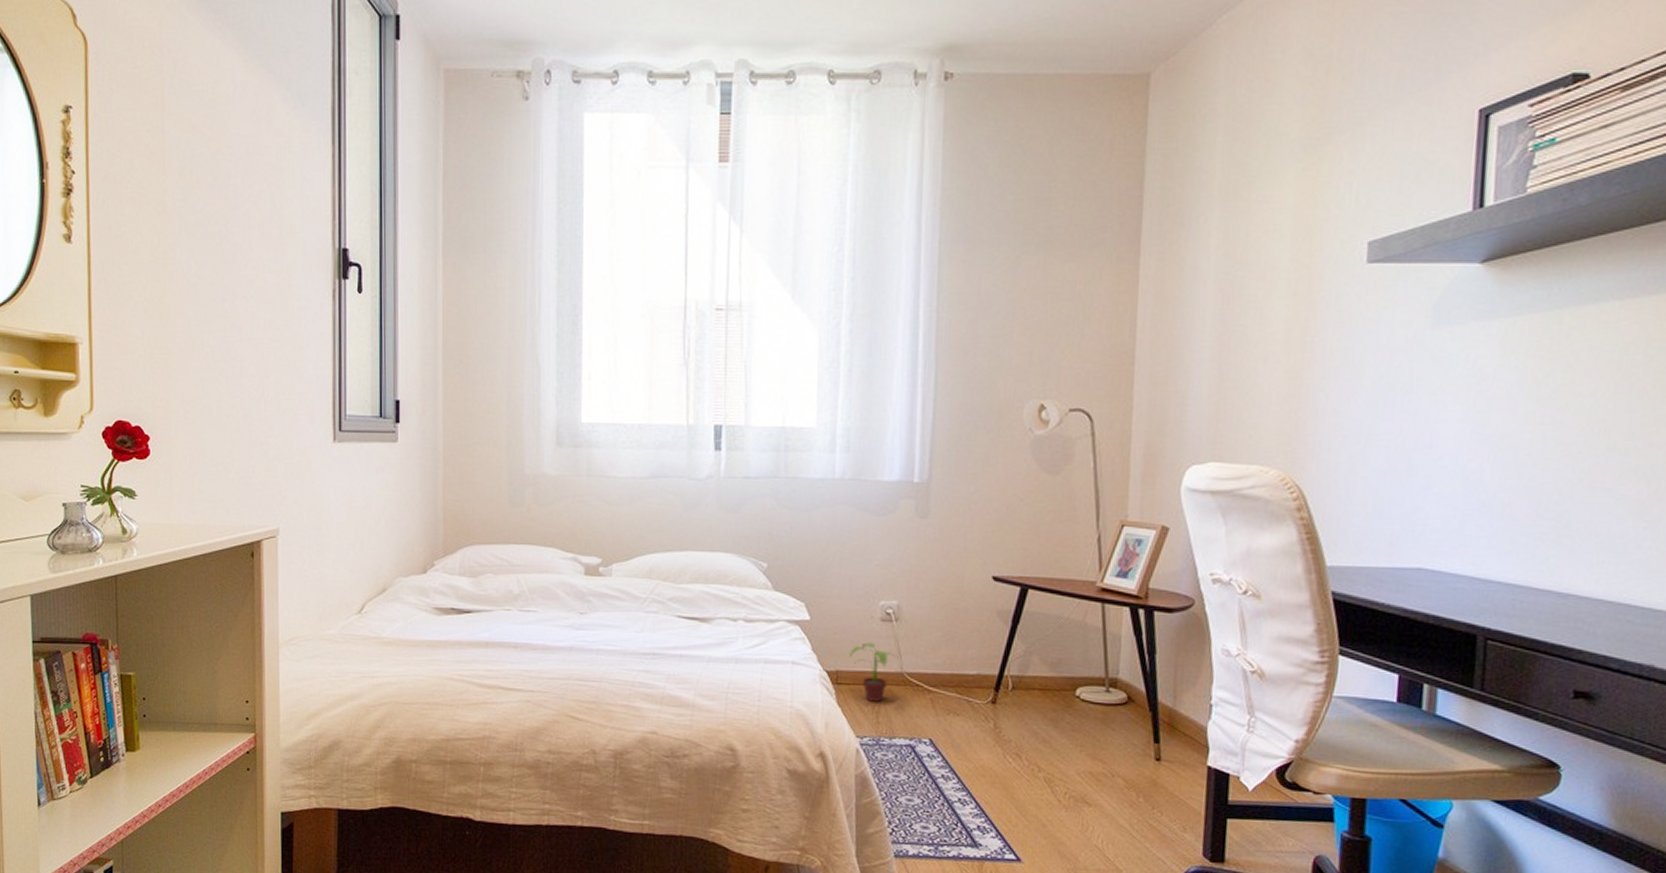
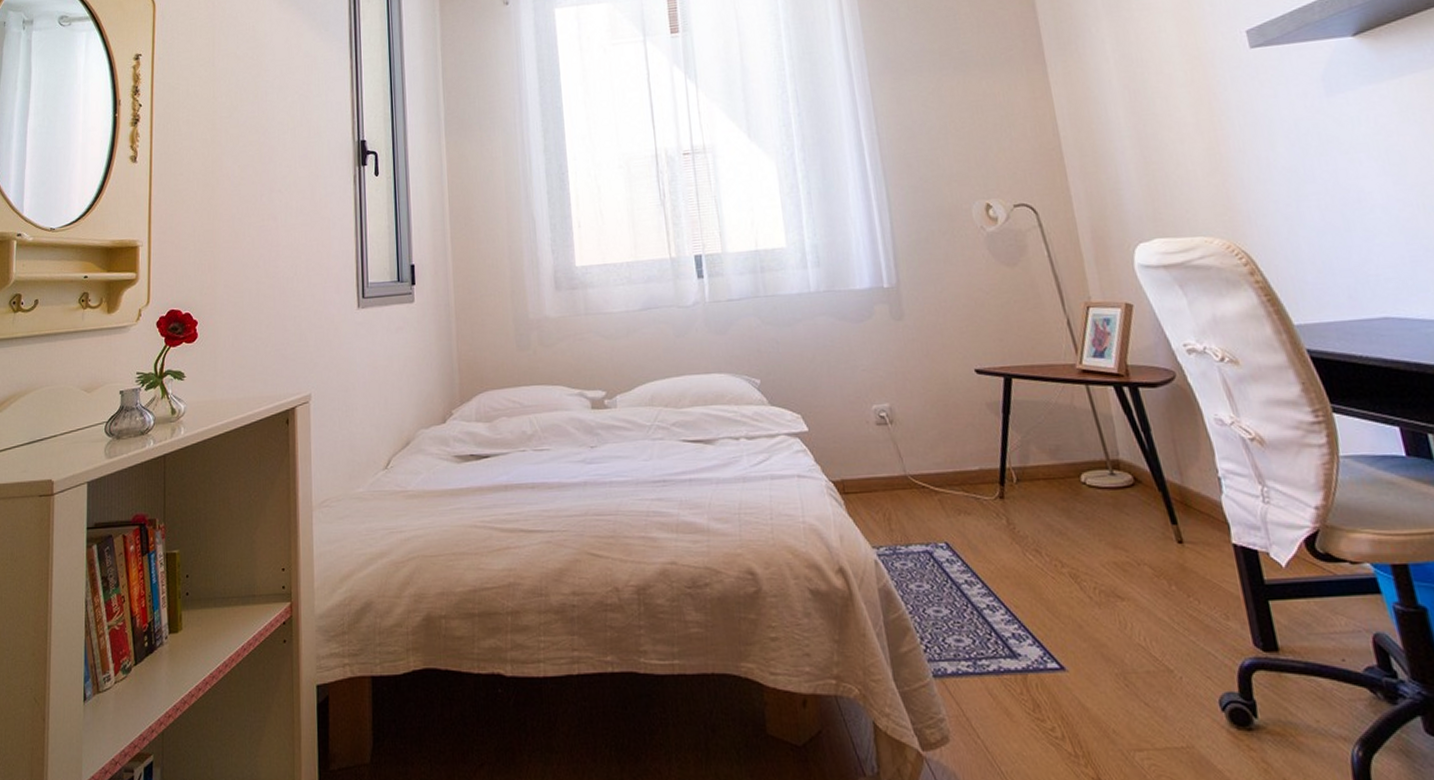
potted plant: present [849,642,897,703] -> none [851,448,898,510]

